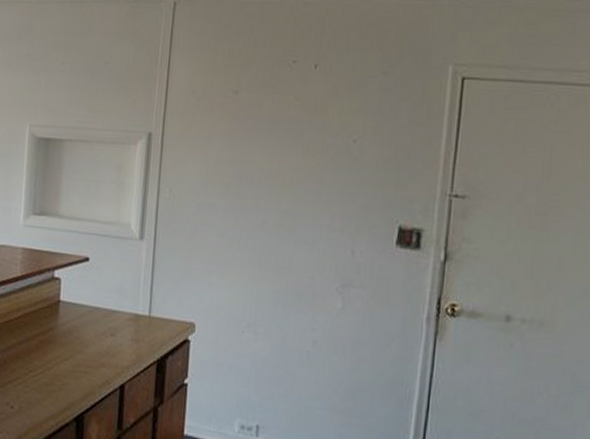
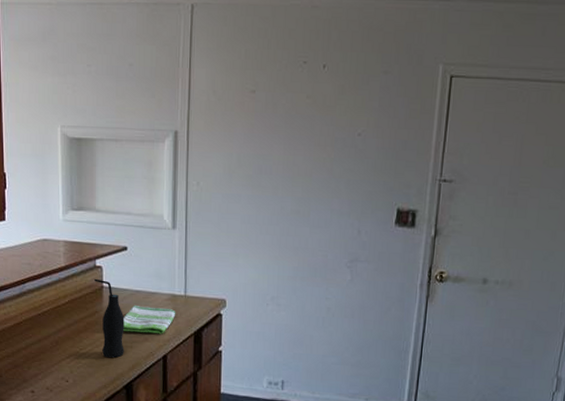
bottle: none [51,291,81,384] -> present [94,278,125,358]
dish towel: none [78,323,138,360] -> present [123,304,176,334]

